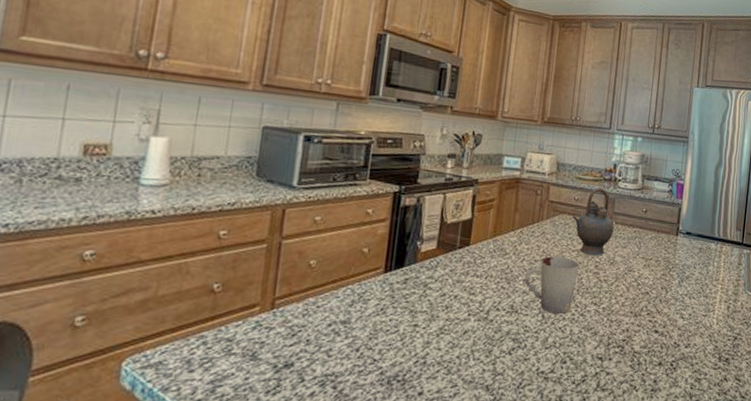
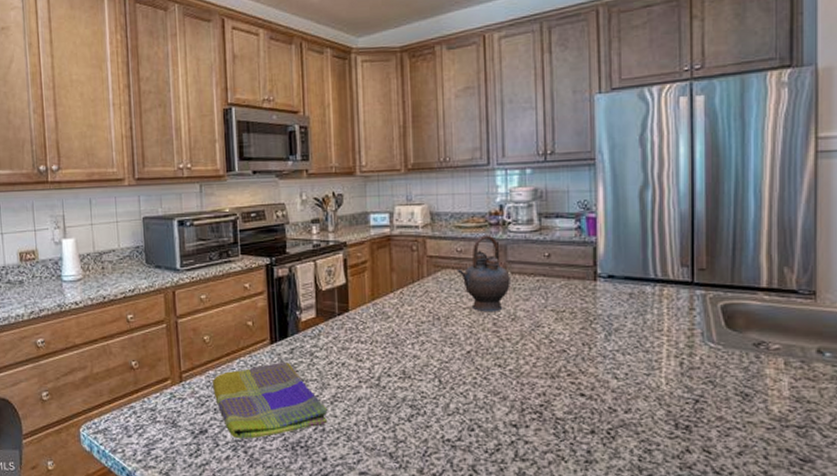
dish towel: none [309,291,433,373] -> present [211,361,328,439]
cup: present [524,256,579,314] -> none [413,316,474,378]

